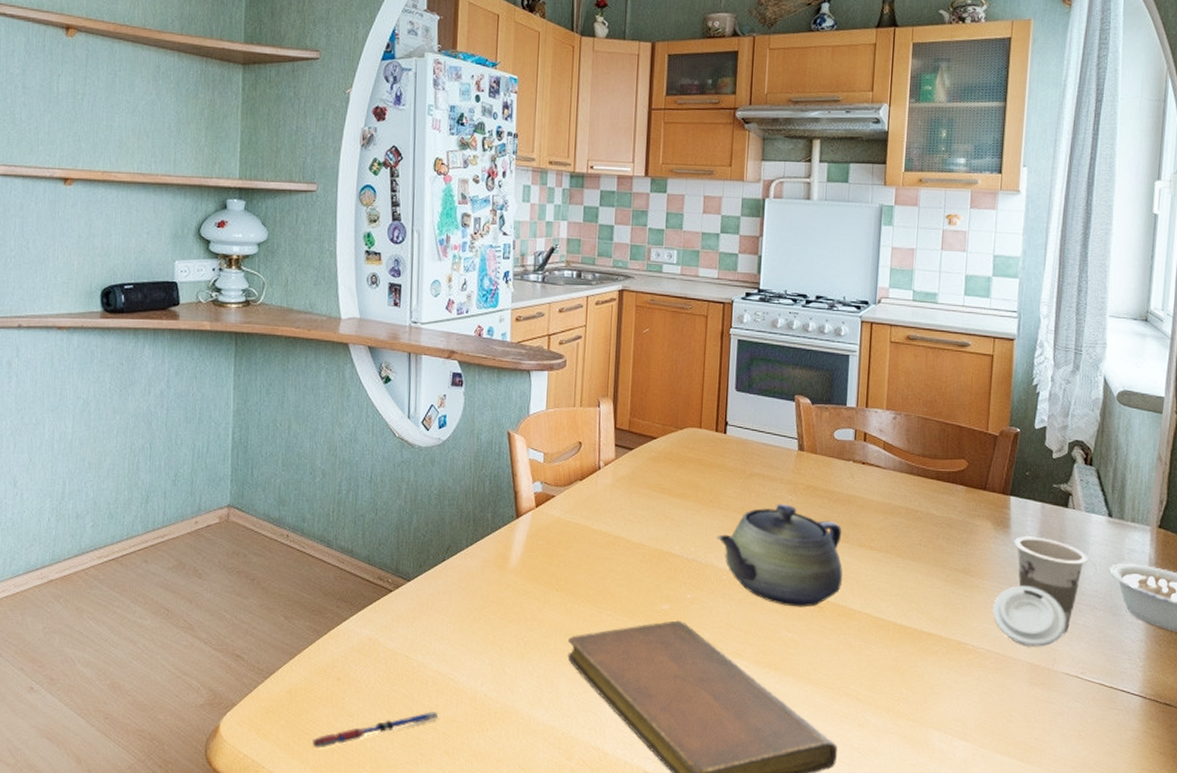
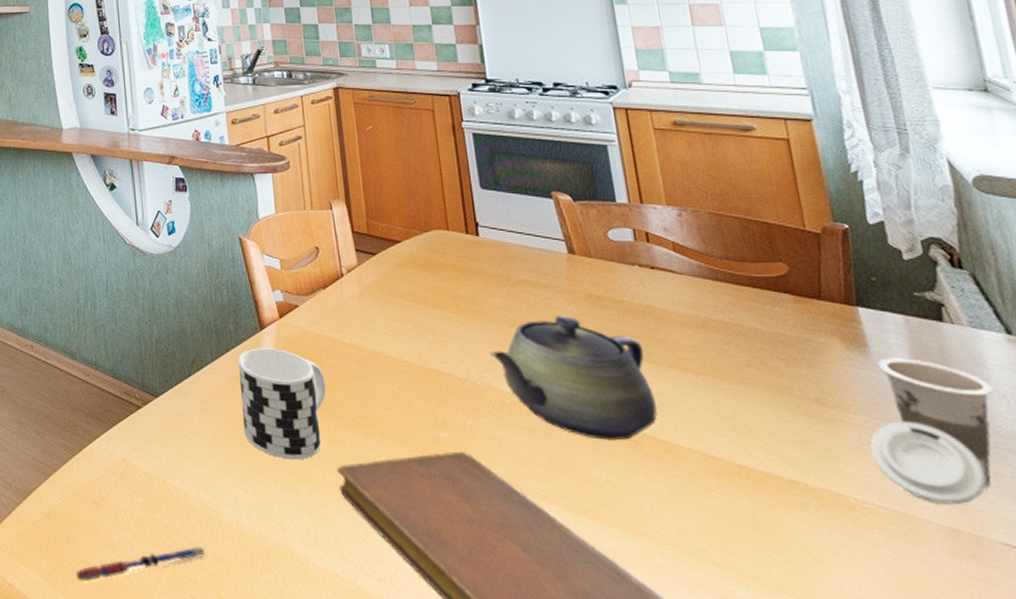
cup: none [488,535,570,633] -> present [238,348,327,460]

